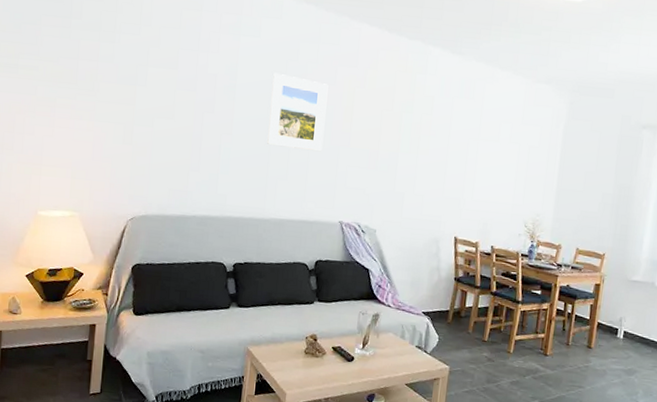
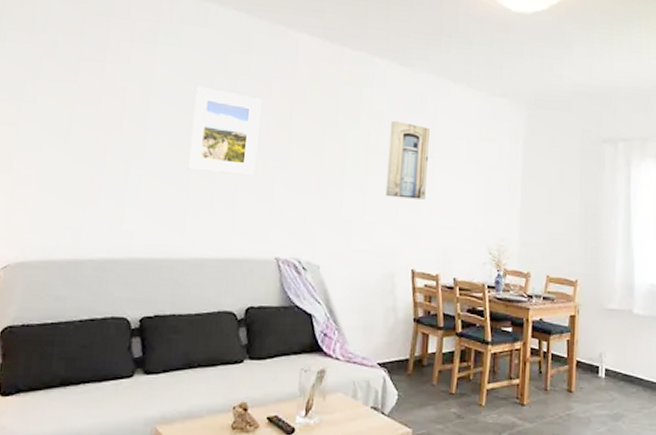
wall art: none [434,104,476,177] -> present [385,120,430,200]

